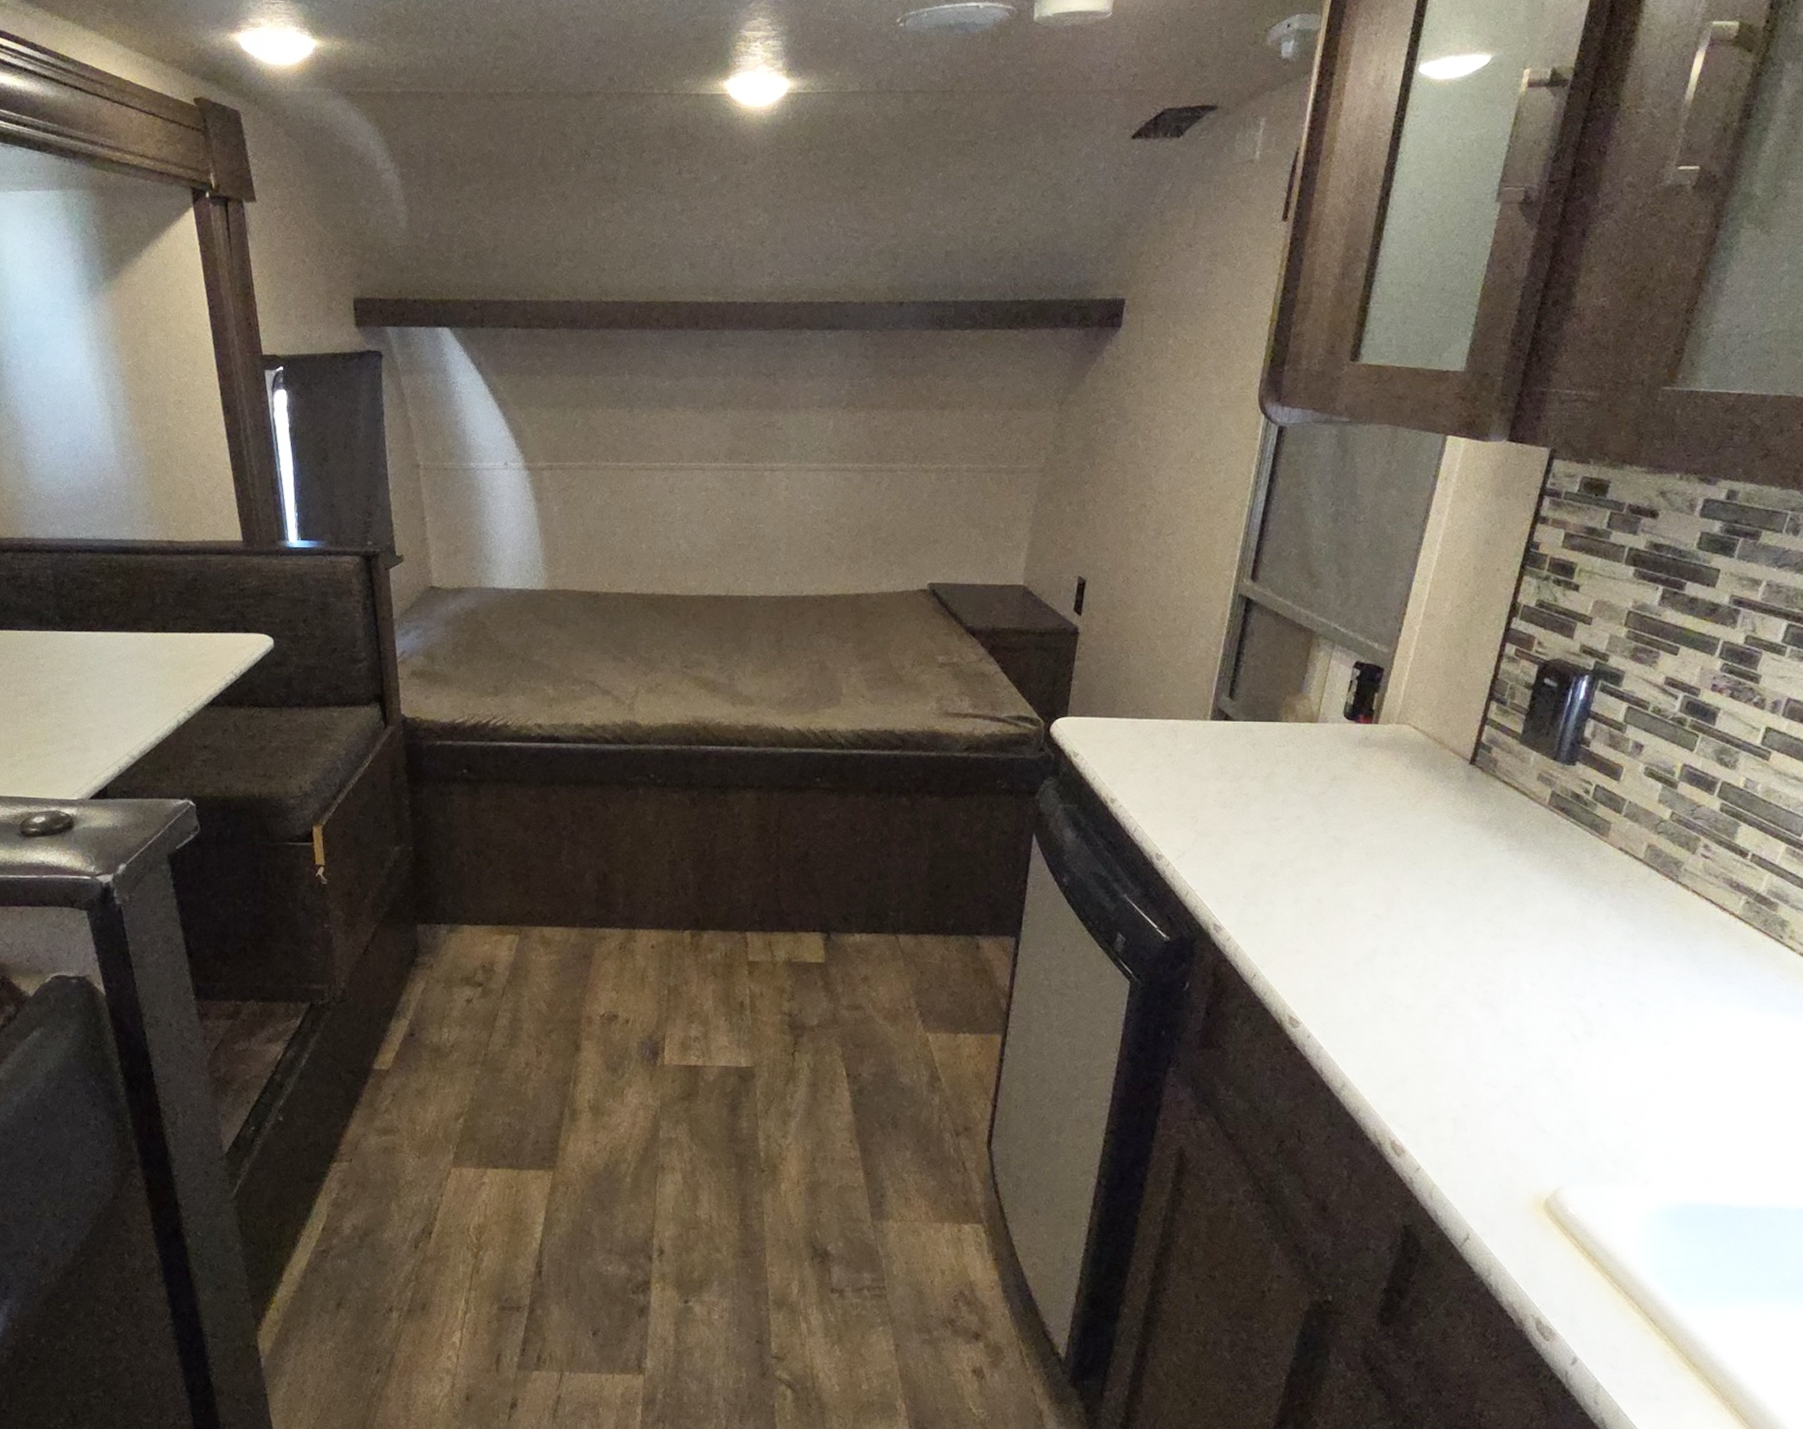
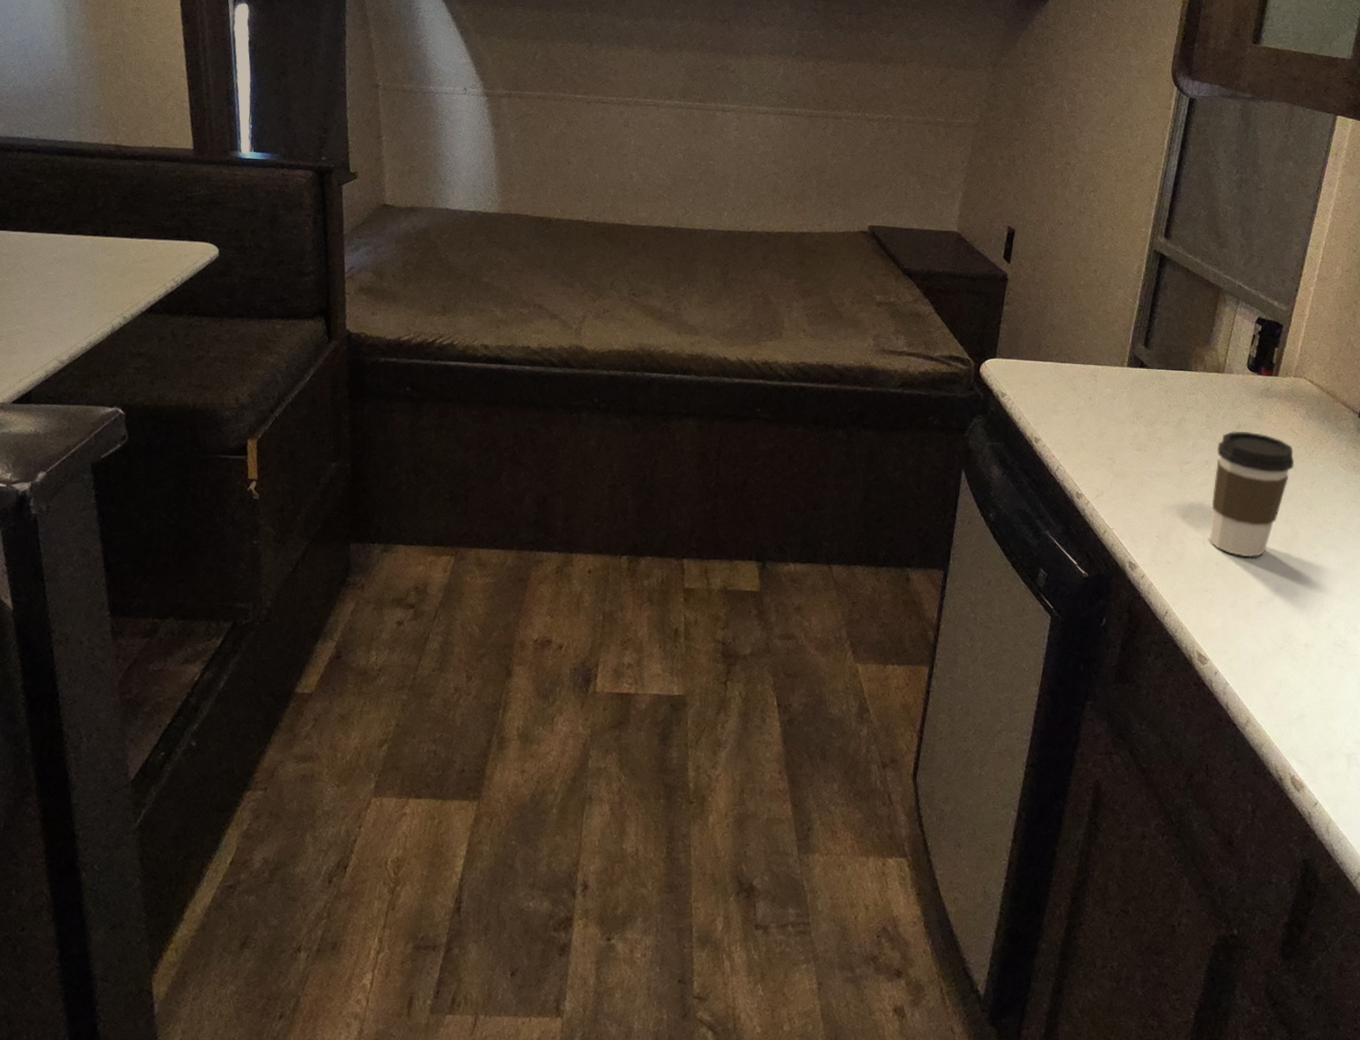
coffee cup: none [1302,784,1397,917] -> present [1210,431,1295,558]

